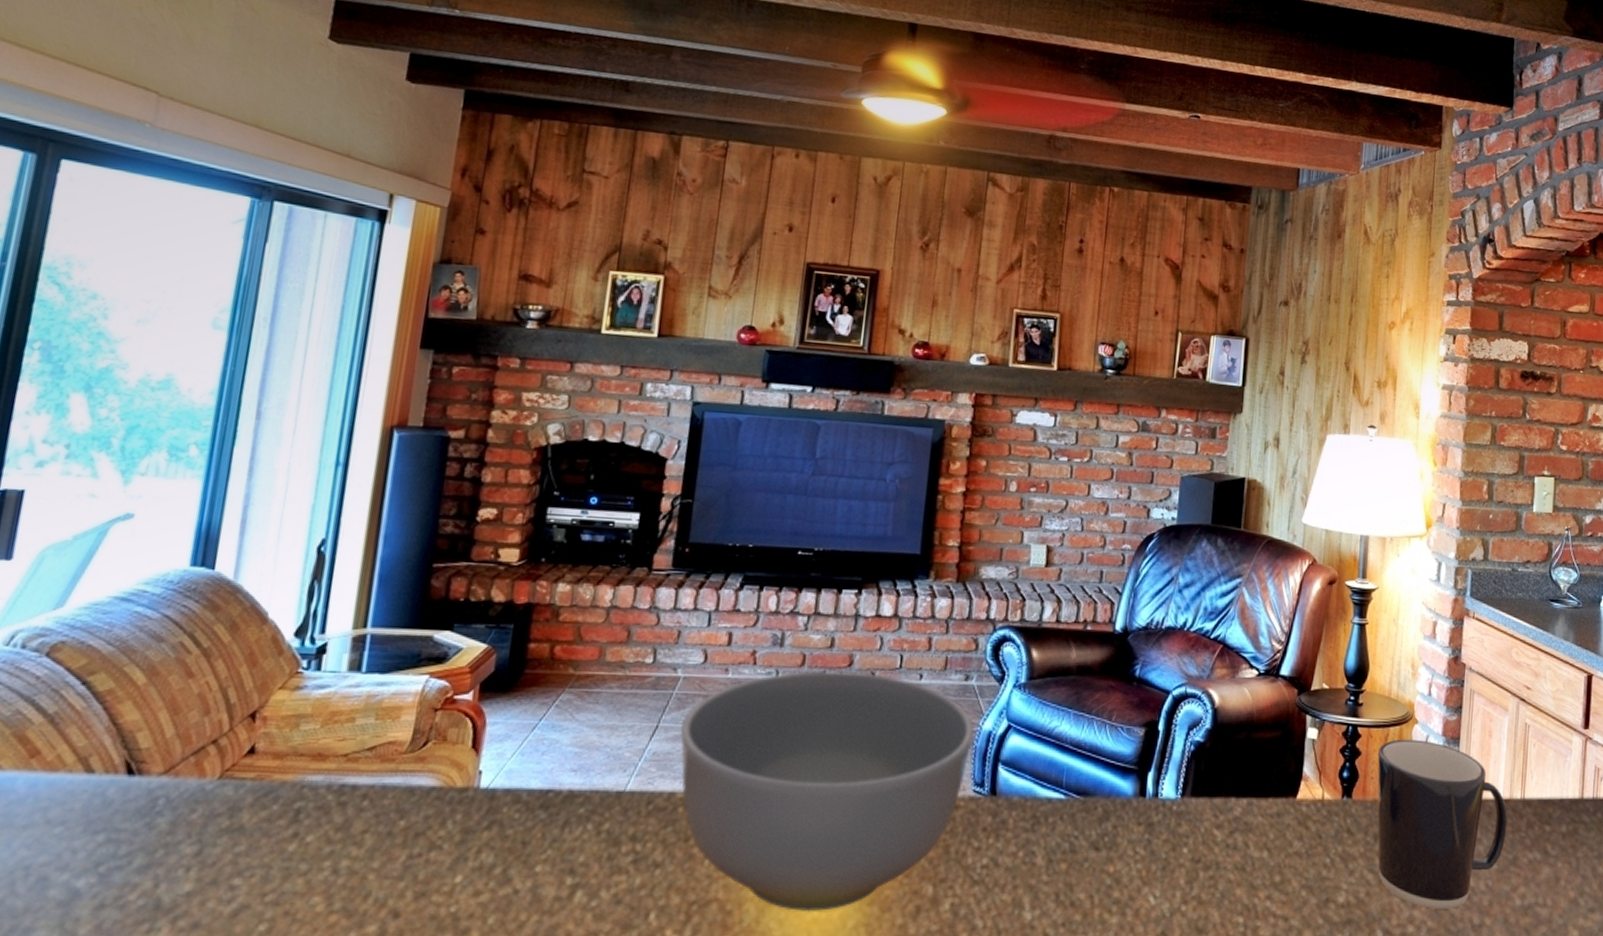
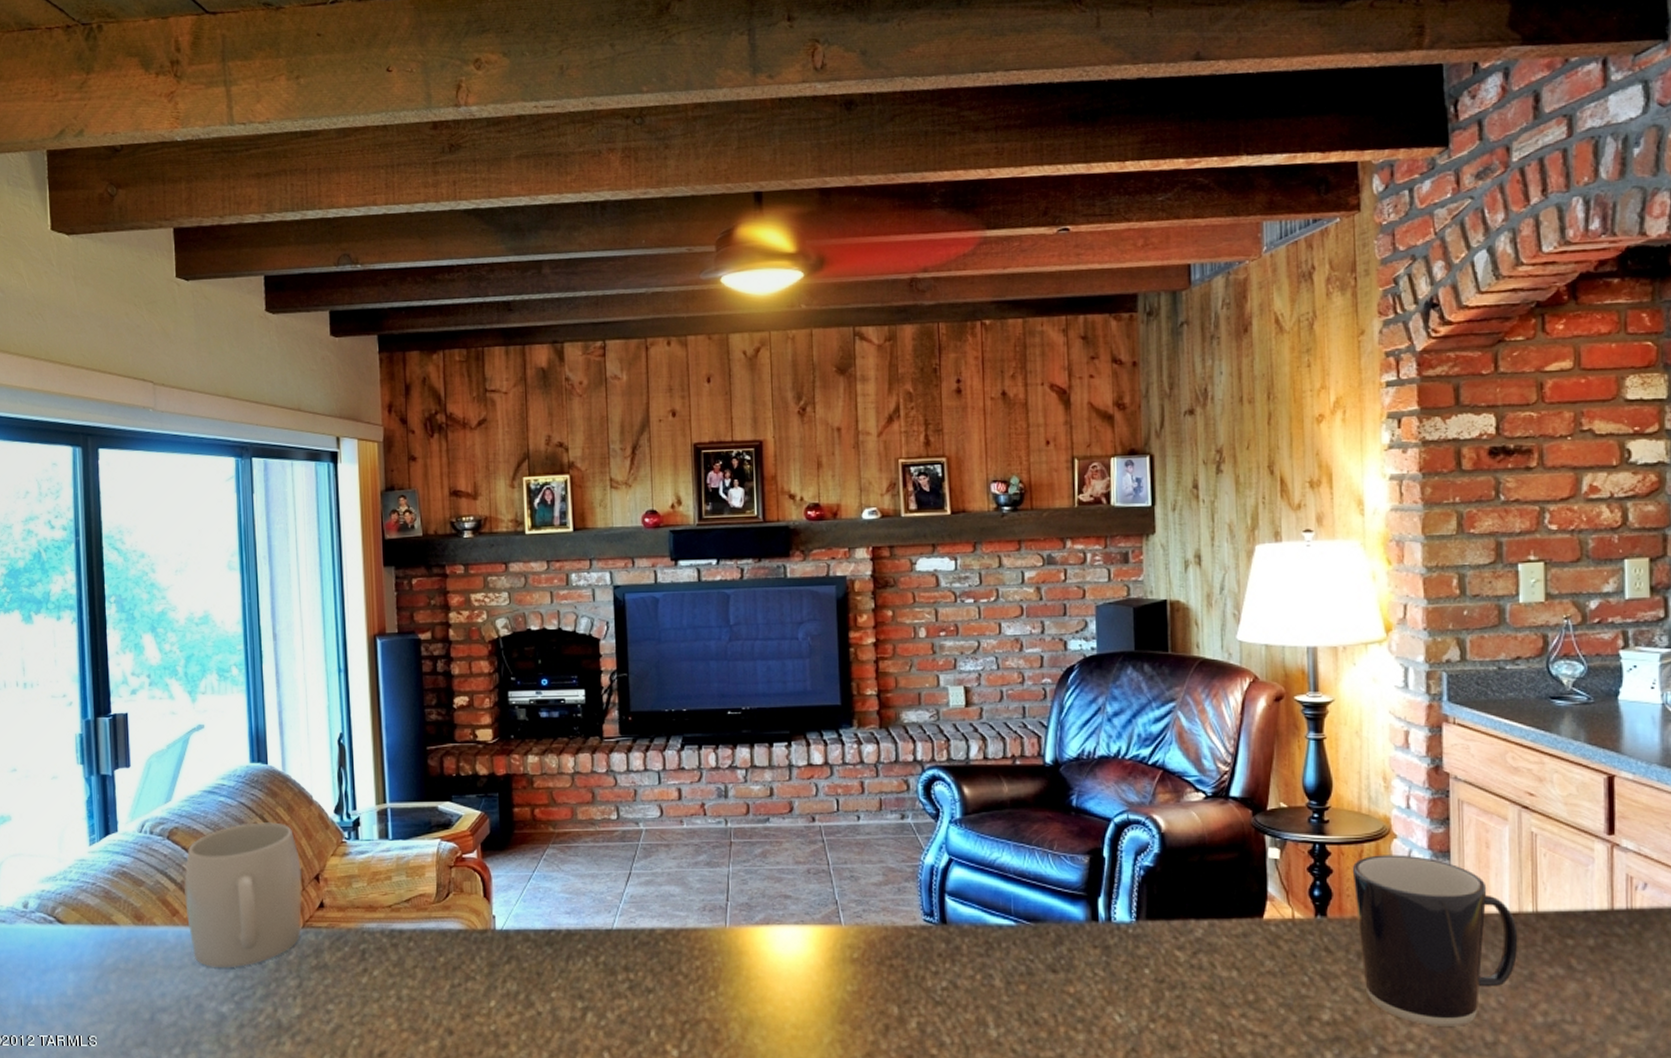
mug: none [50,642,234,829] -> present [184,822,302,968]
bowl: present [680,671,975,912] -> none [650,817,918,1030]

